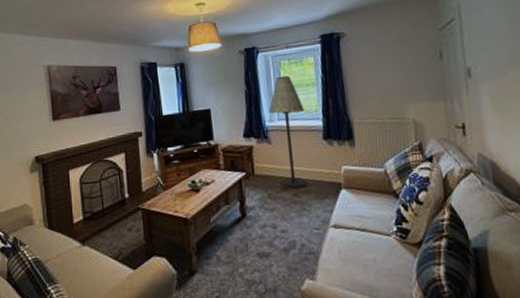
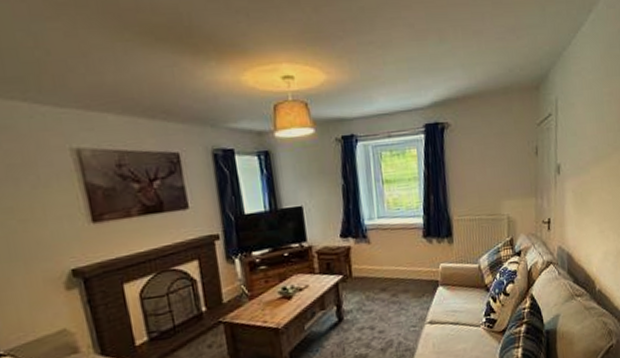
floor lamp: present [268,75,307,189] -> none [367,168,406,289]

